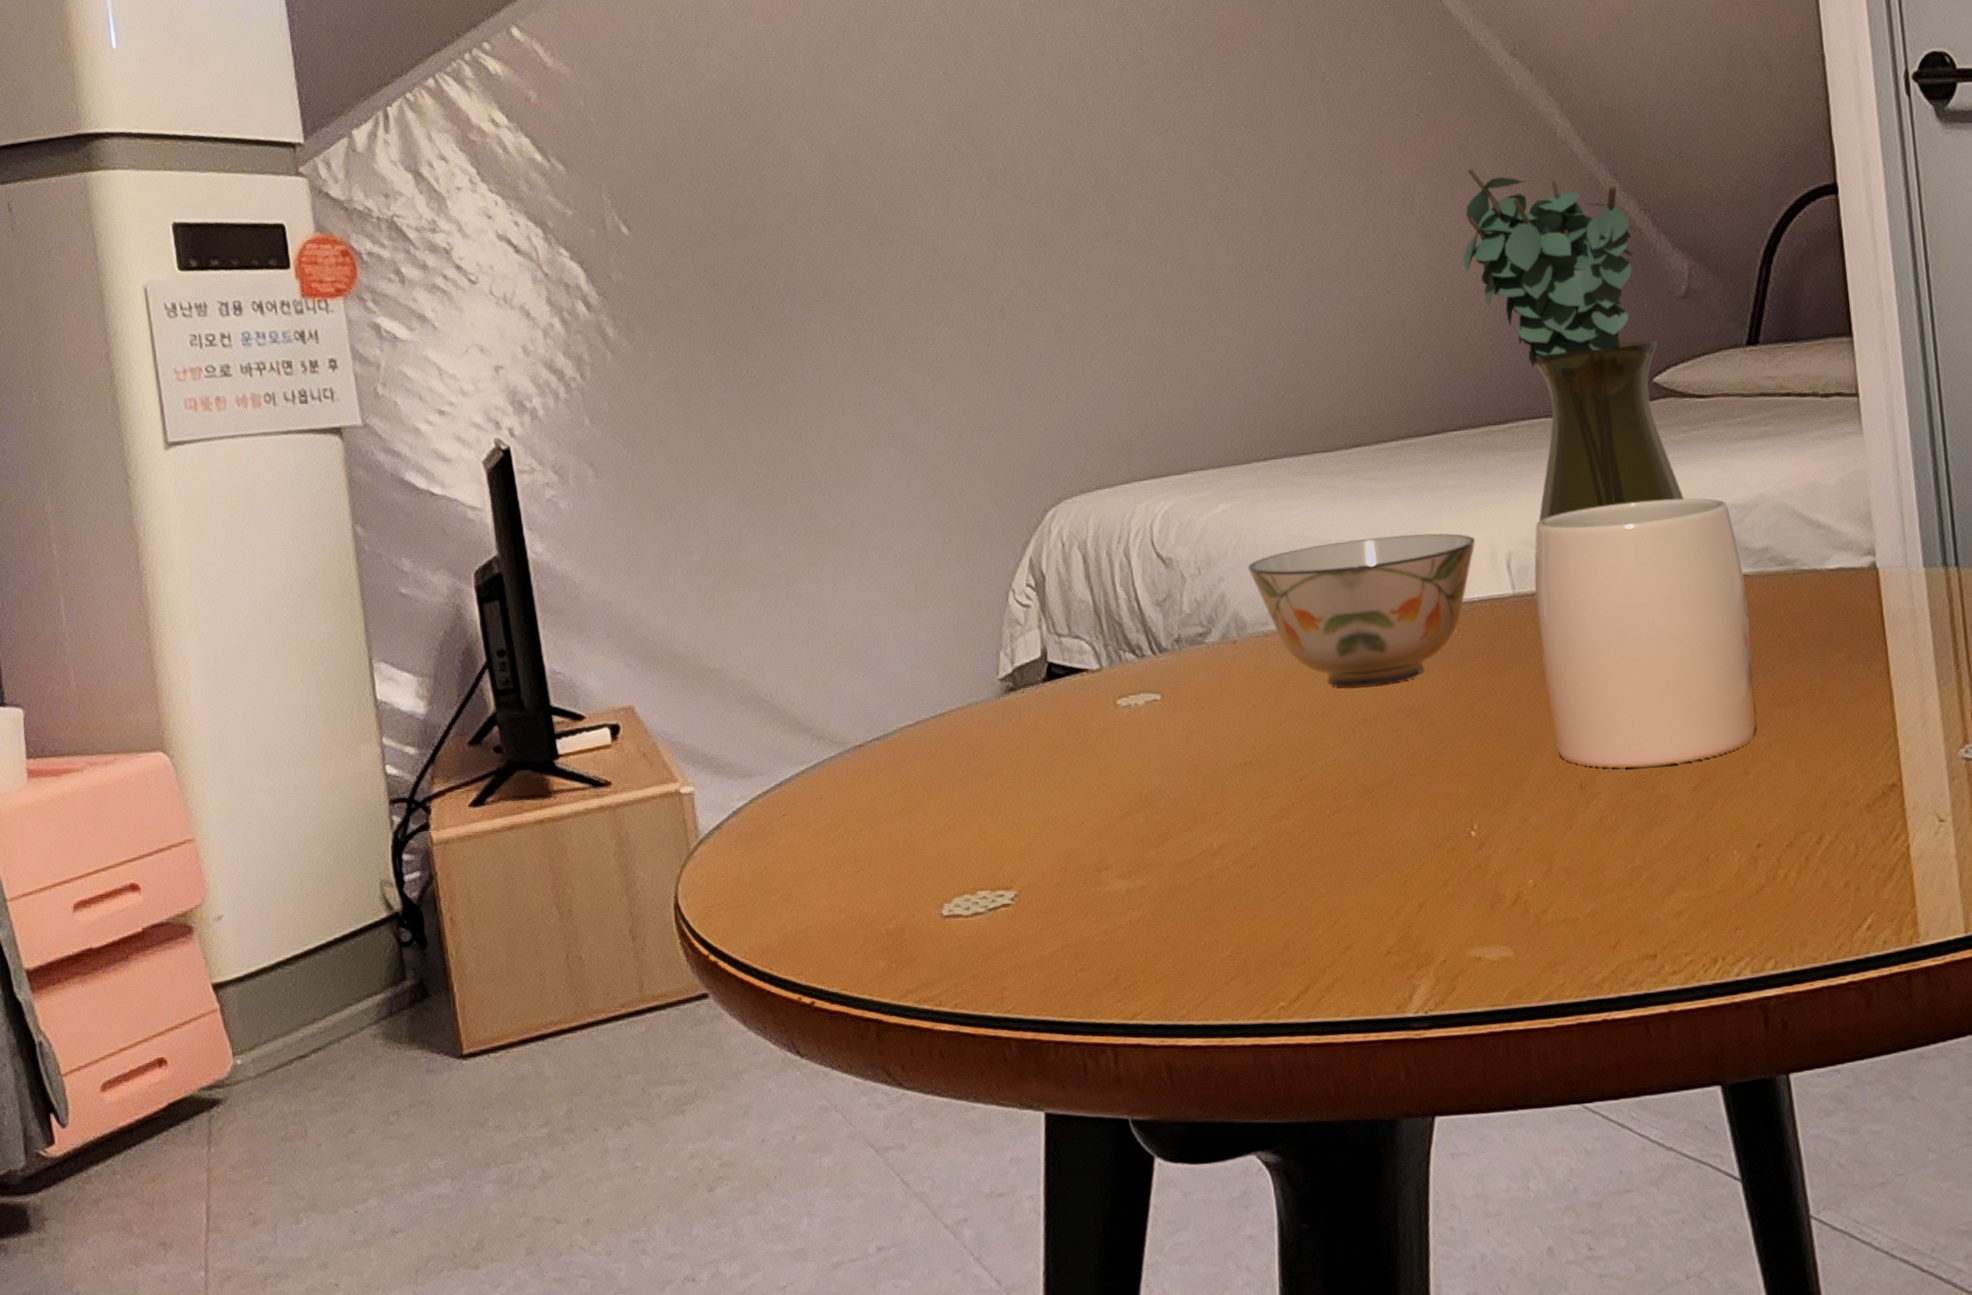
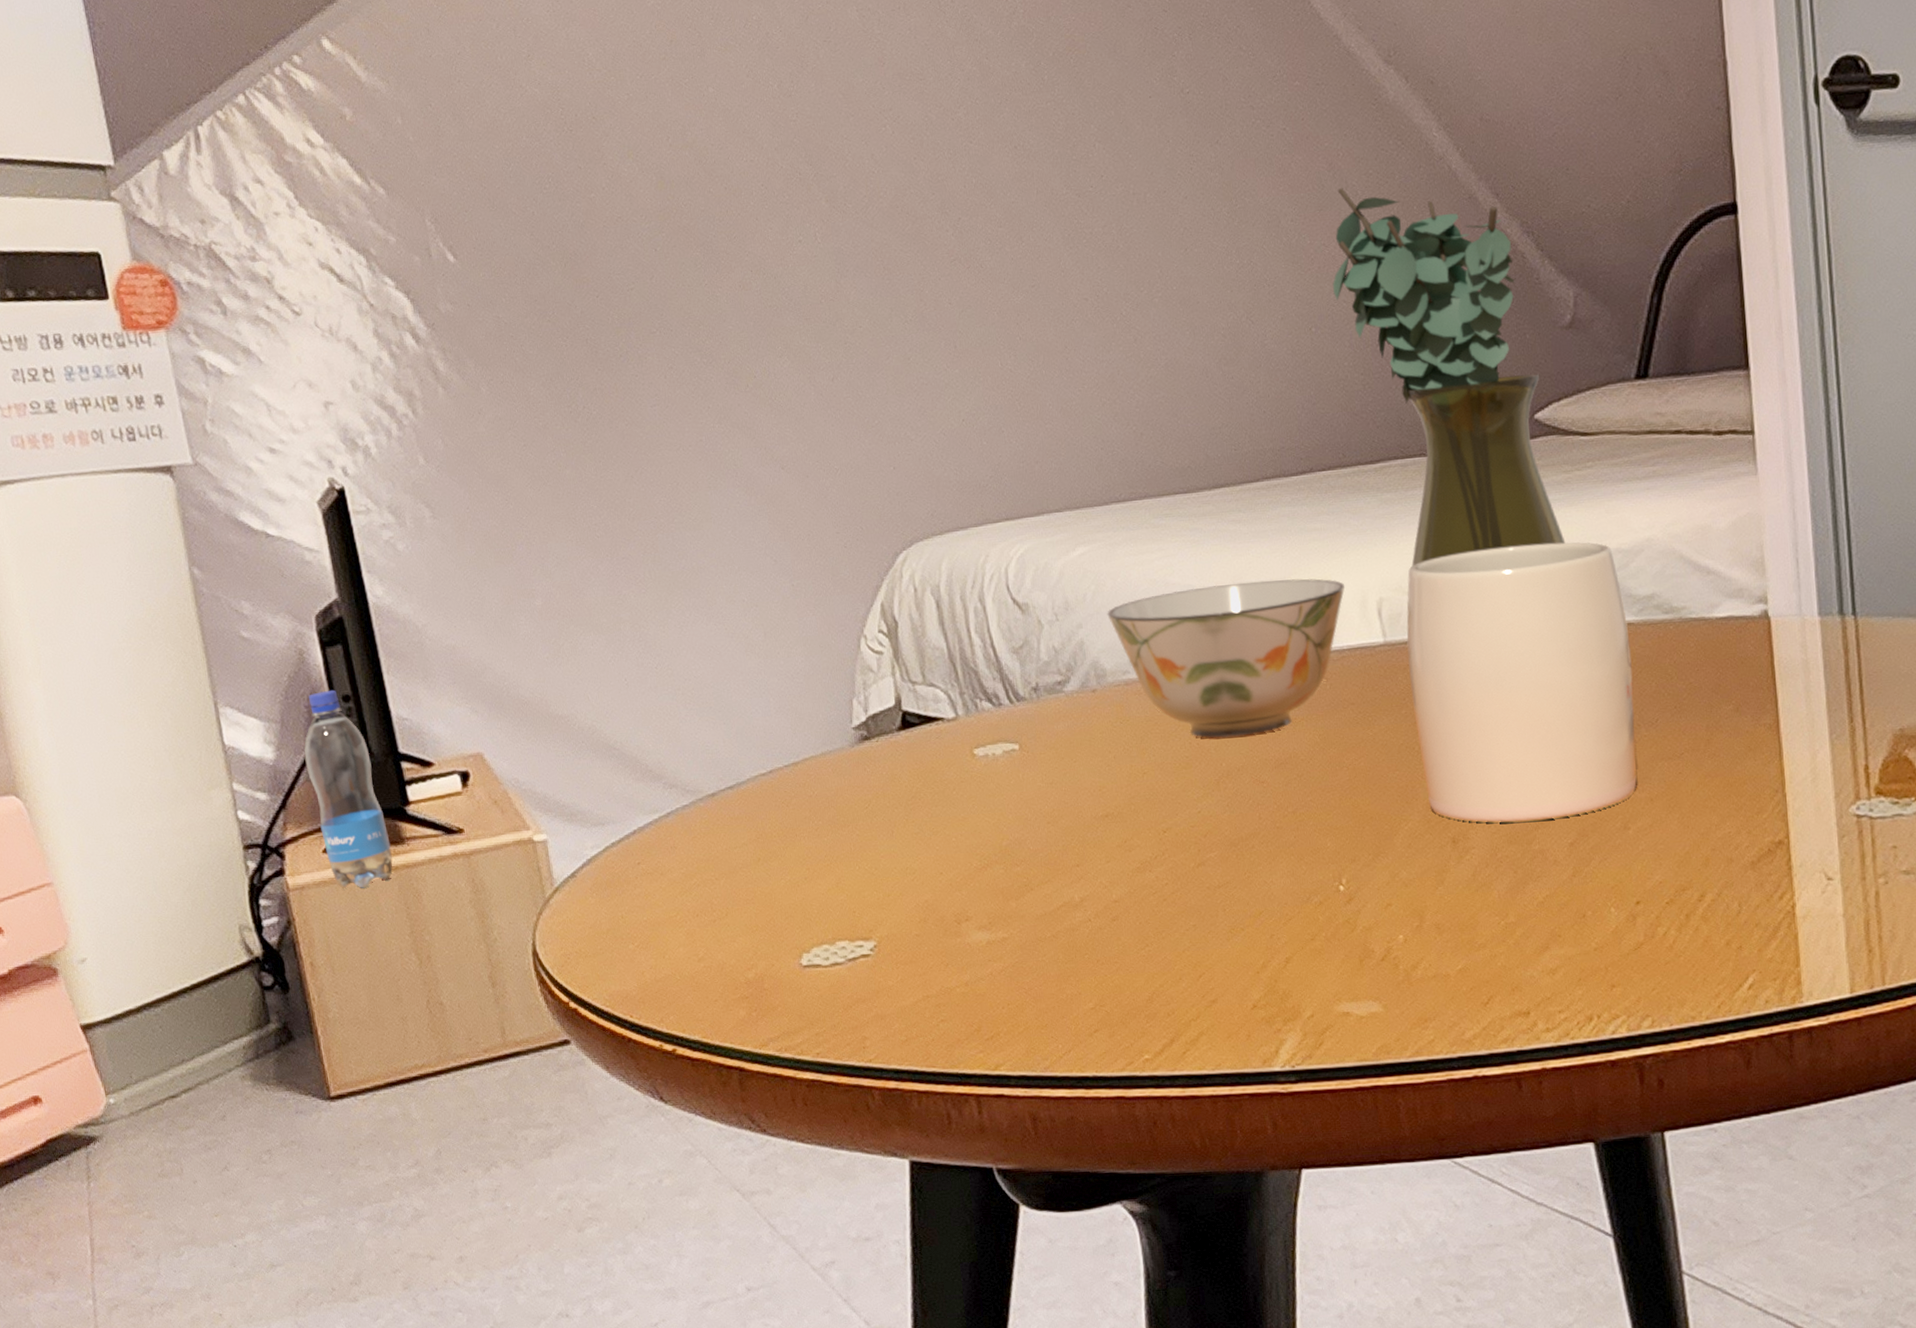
bottle: none [456,644,539,843] -> present [304,690,393,890]

